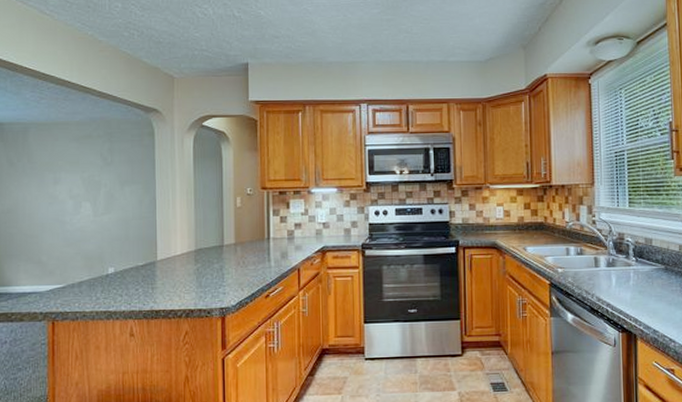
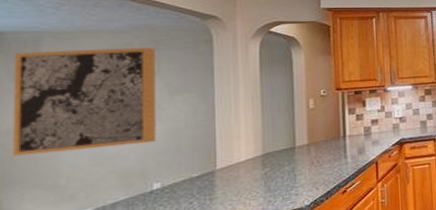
wall art: none [10,139,110,233] -> present [12,47,156,157]

